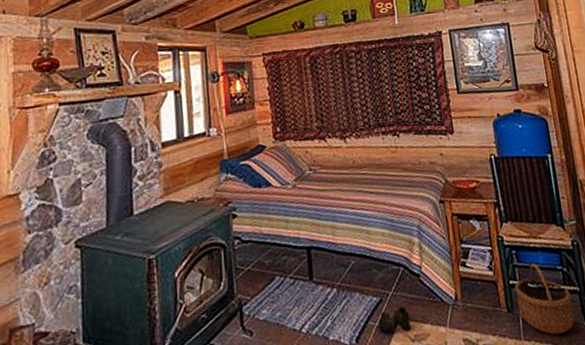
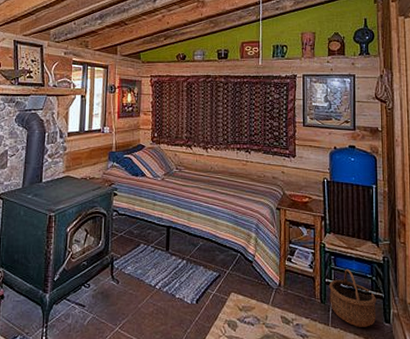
boots: present [378,305,411,333] -> none [215,282,240,301]

